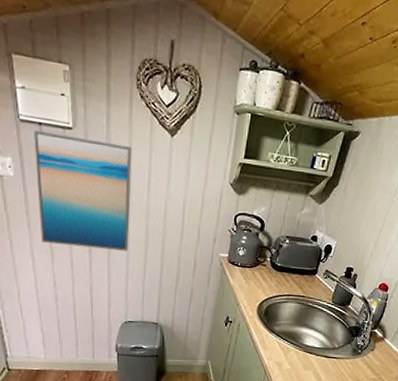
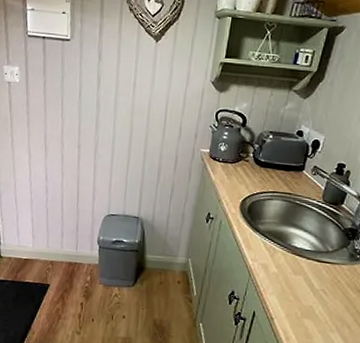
wall art: present [34,130,133,251] -> none [37,43,121,147]

